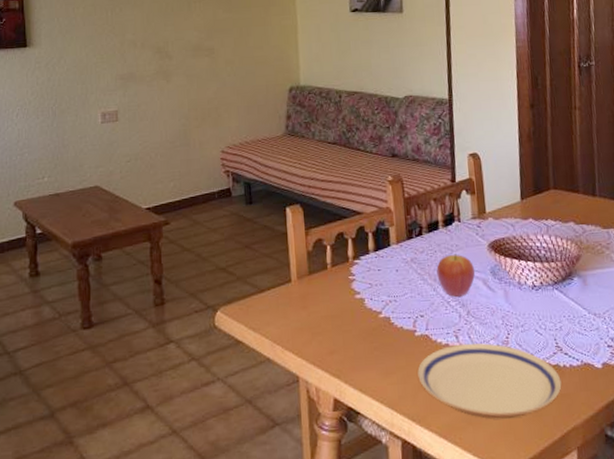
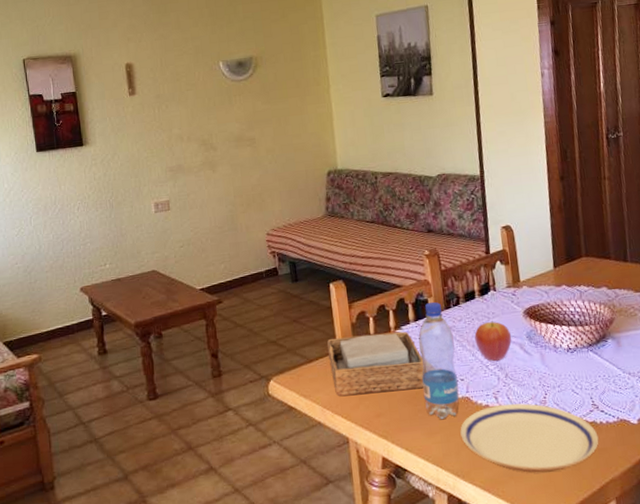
napkin holder: none [280,261,383,330] -> present [327,331,425,396]
bottle: none [378,231,419,359] -> present [418,301,460,420]

